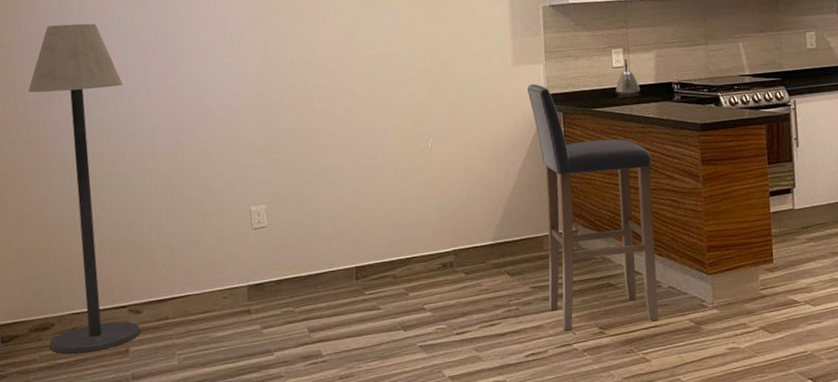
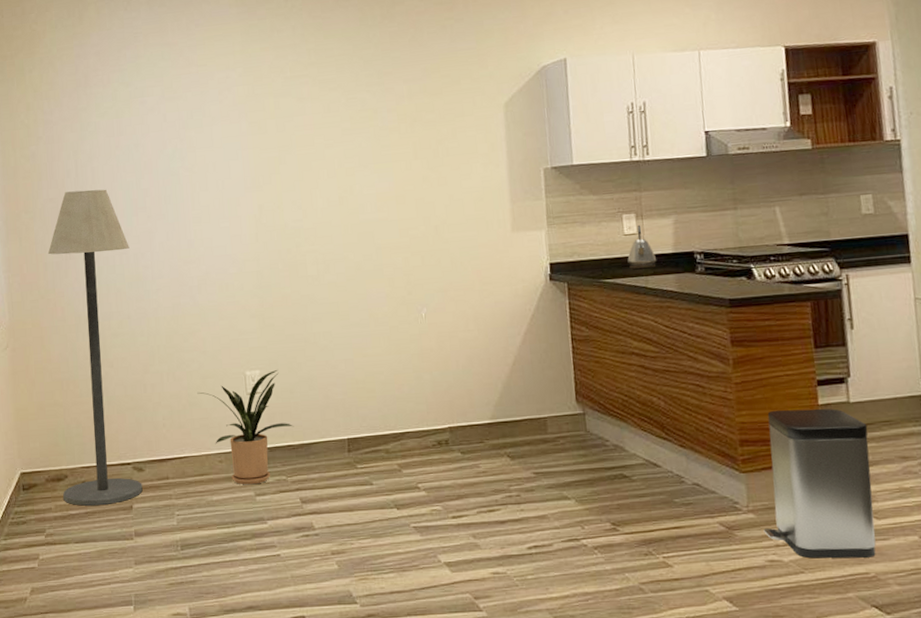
house plant: none [199,204,302,319] -> present [197,370,294,485]
bar stool: present [527,83,659,331] -> none [528,251,682,524]
pedal bin: none [725,215,812,344] -> present [763,408,876,559]

